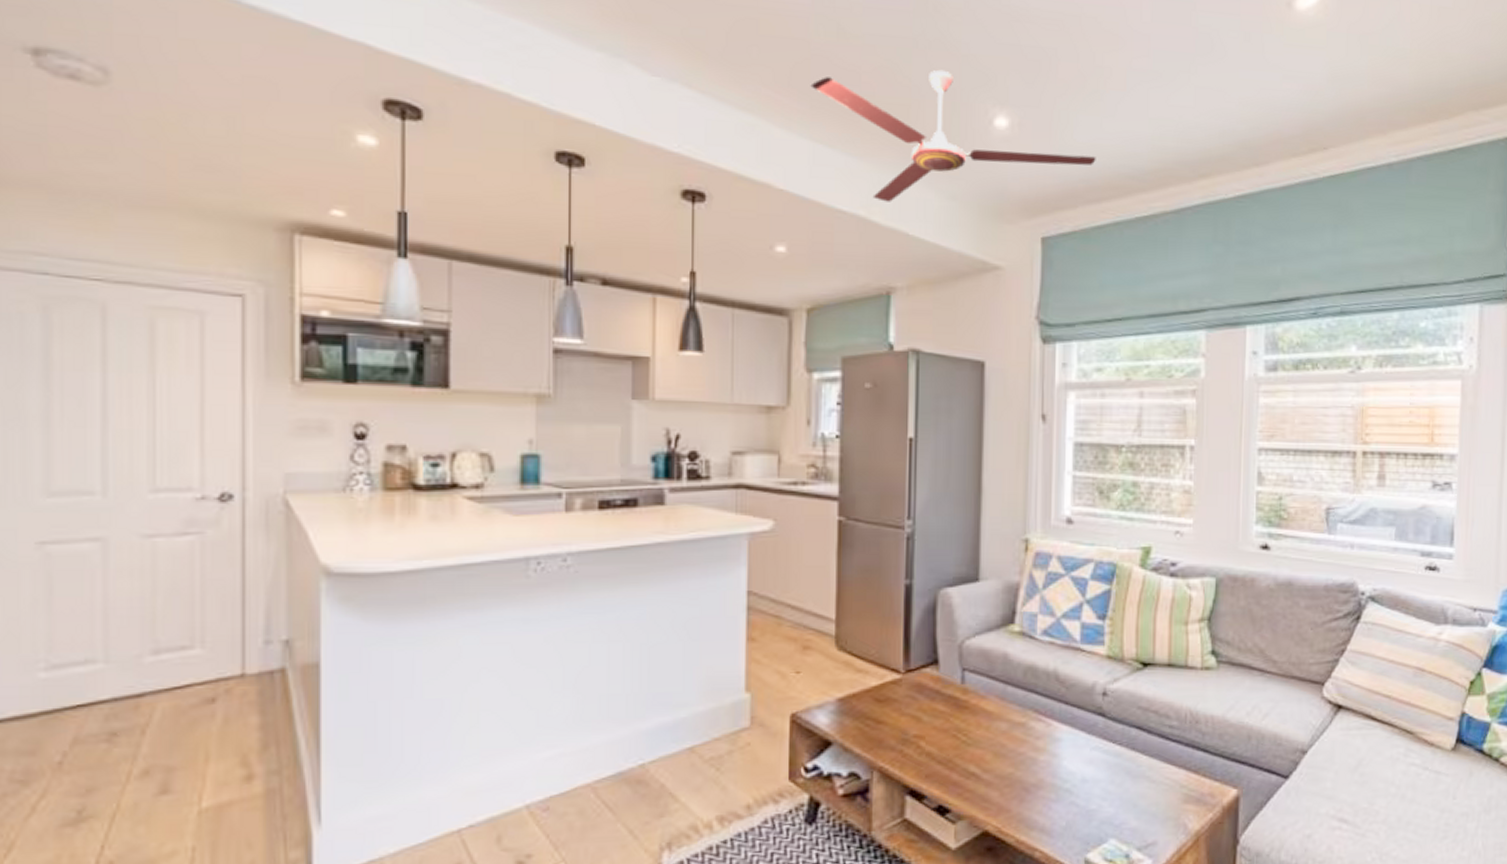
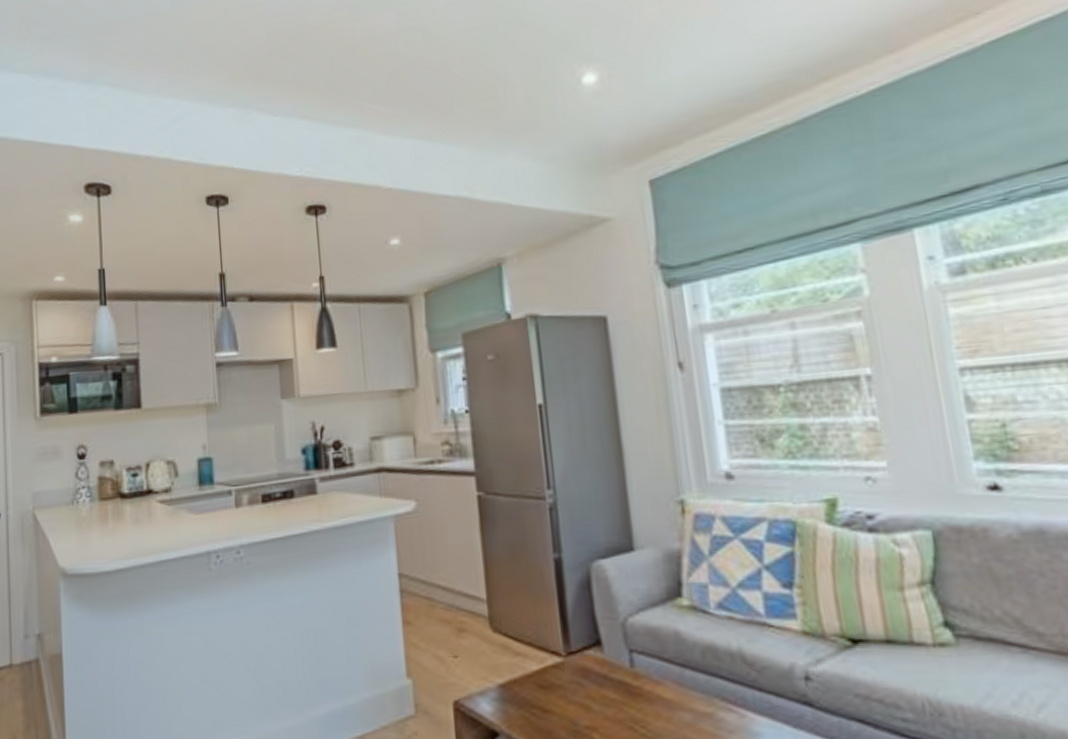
ceiling fan: present [810,69,1096,202] -> none [405,45,697,180]

